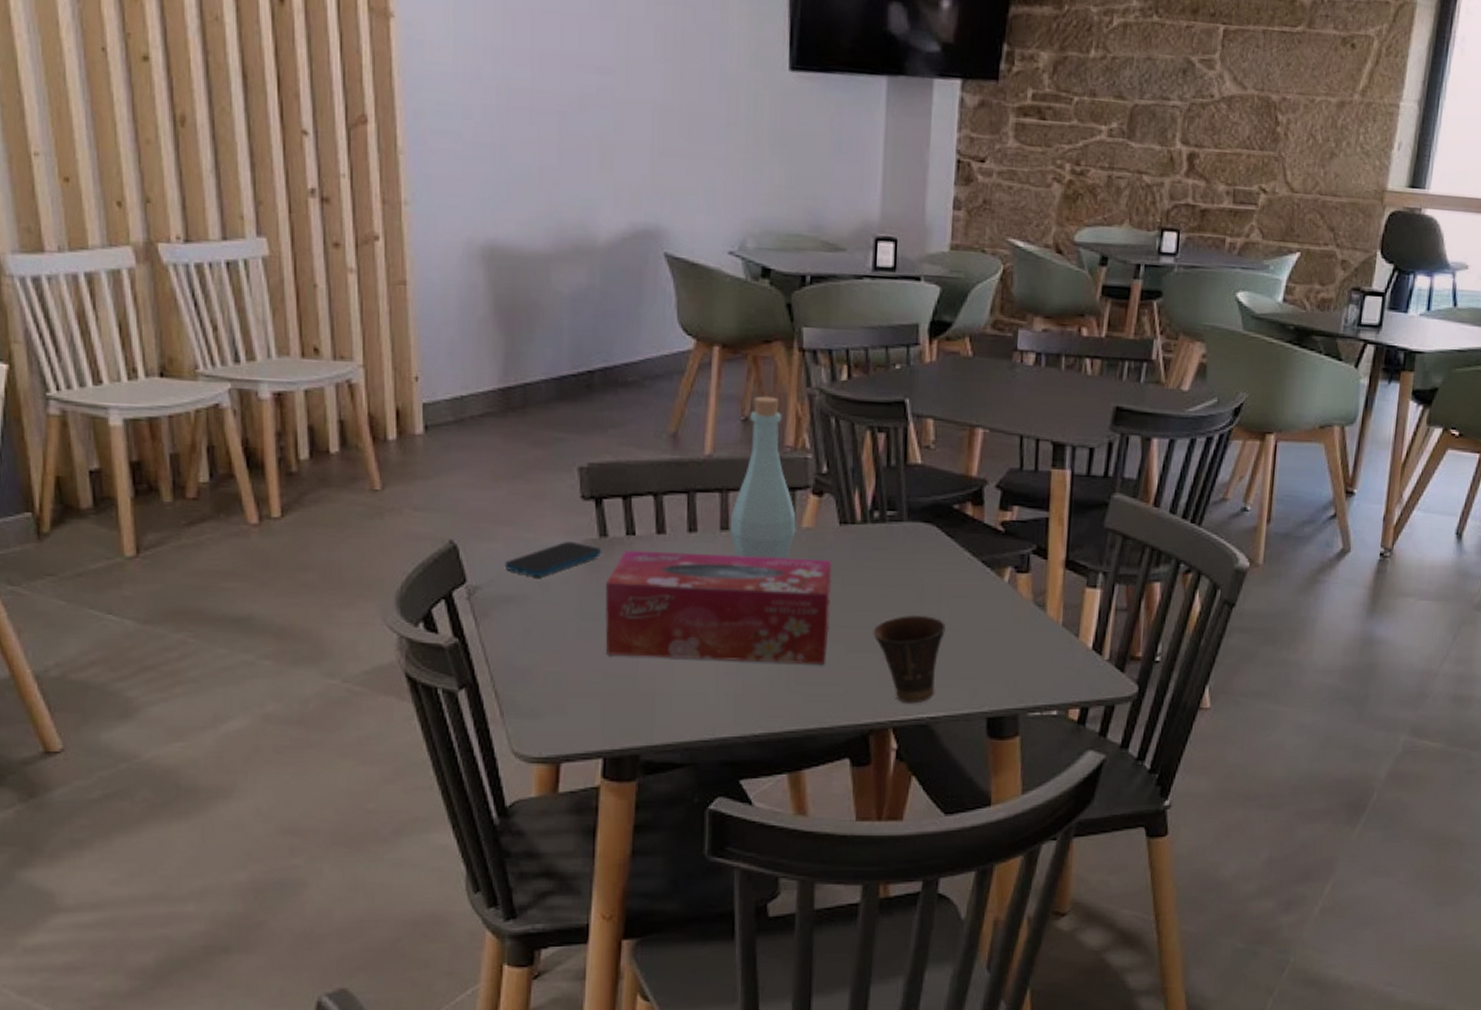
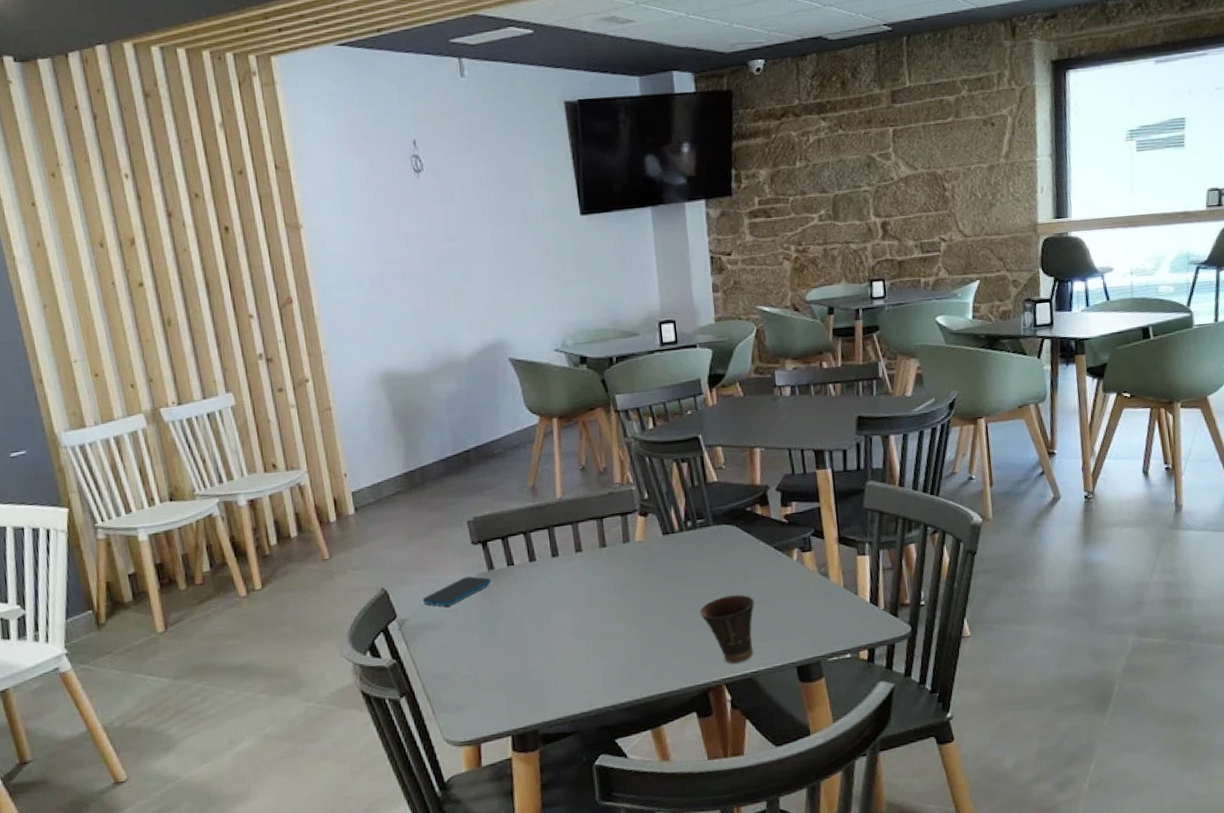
tissue box: present [605,549,832,664] -> none [496,563,668,657]
bottle: present [729,396,796,559] -> none [582,448,631,571]

